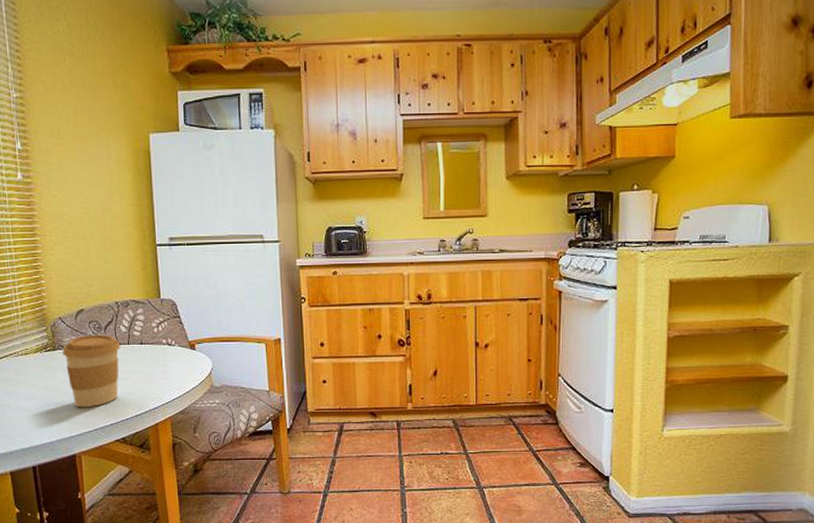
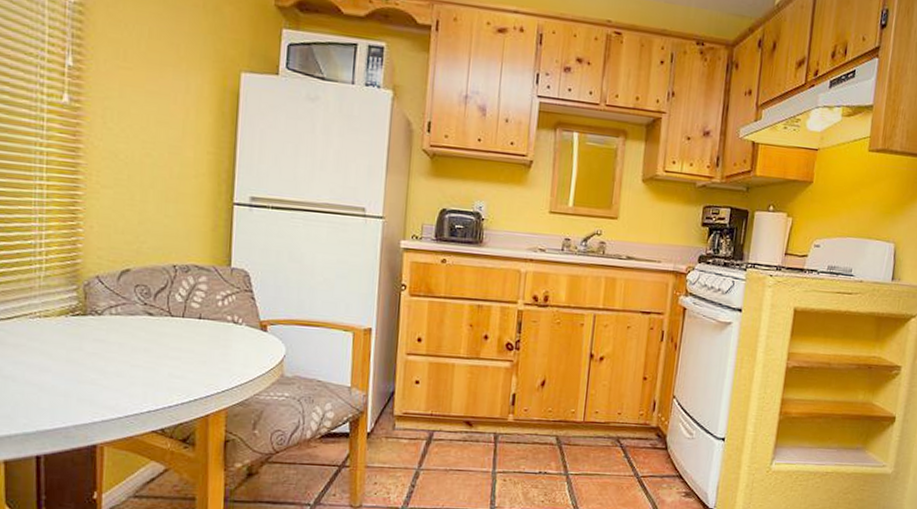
coffee cup: present [62,334,121,408] -> none [95,300,173,389]

